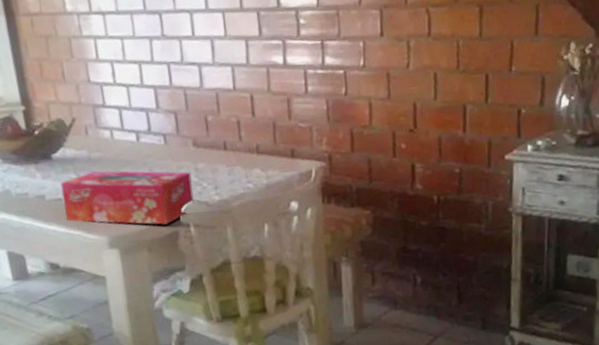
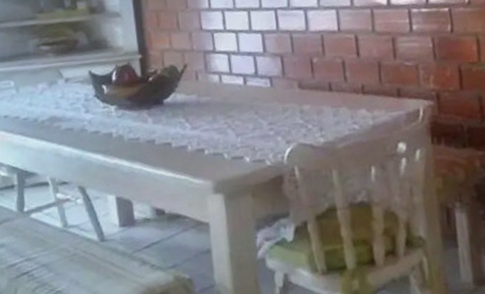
tissue box: present [60,171,194,225] -> none [170,114,299,169]

